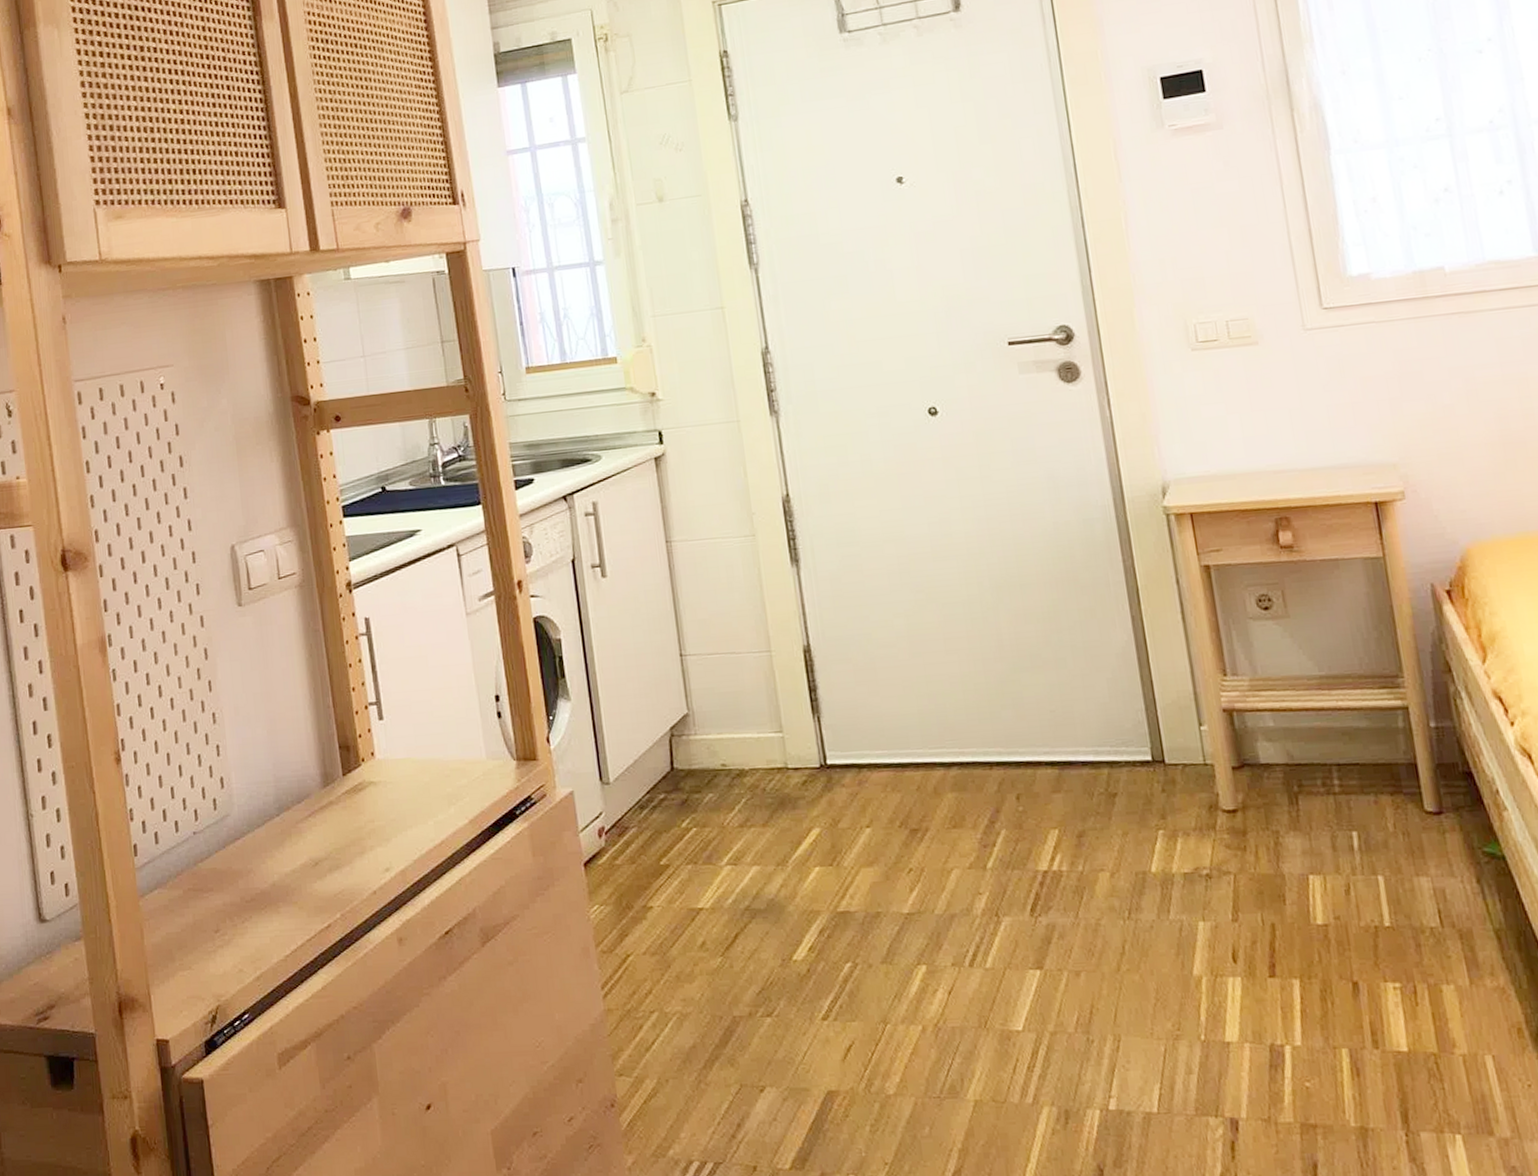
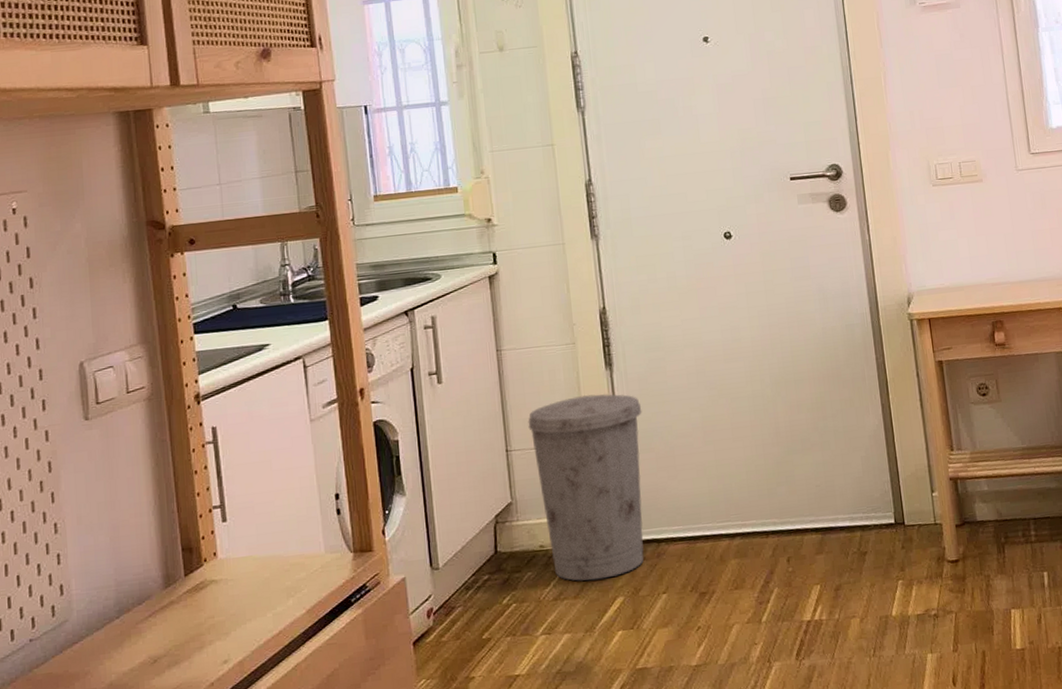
trash can: none [703,593,843,808] -> present [528,393,644,581]

